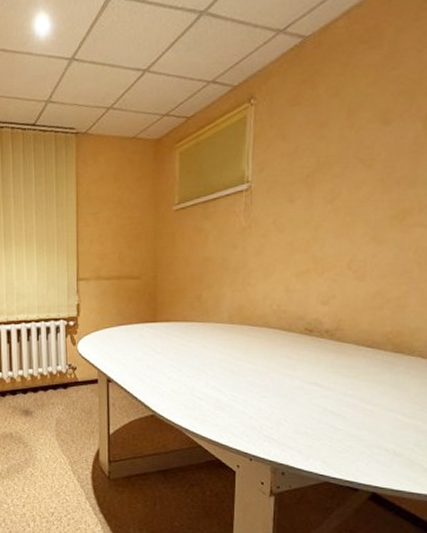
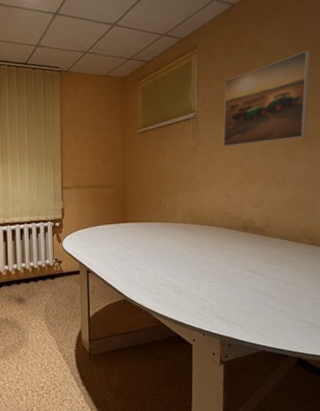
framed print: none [284,97,411,227] -> present [223,50,311,147]

